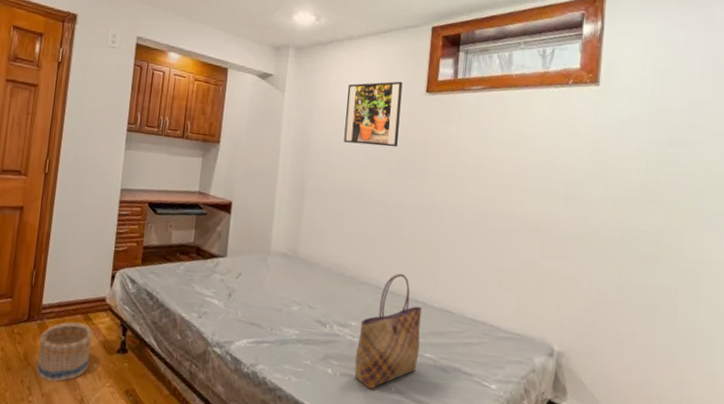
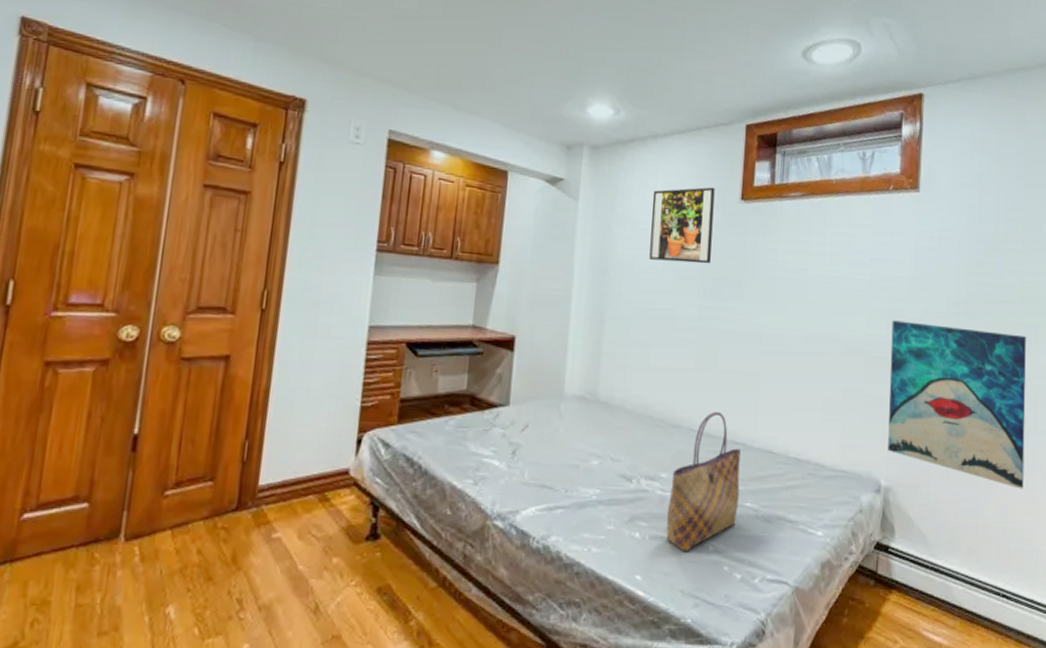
basket: present [36,322,93,382] -> none [251,505,331,588]
wall art: none [561,202,709,367] -> present [888,320,1026,489]

